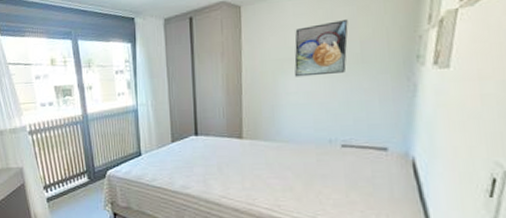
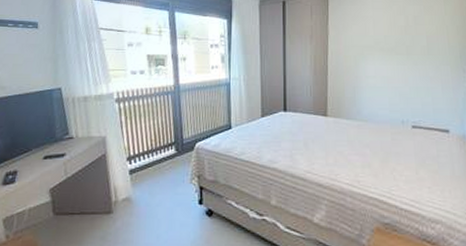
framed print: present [294,20,348,77] -> none [373,17,417,63]

